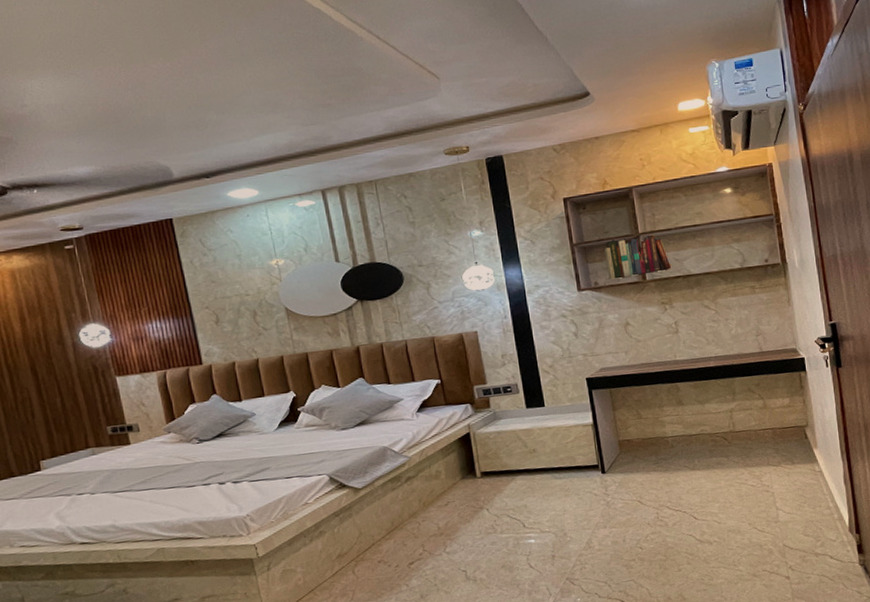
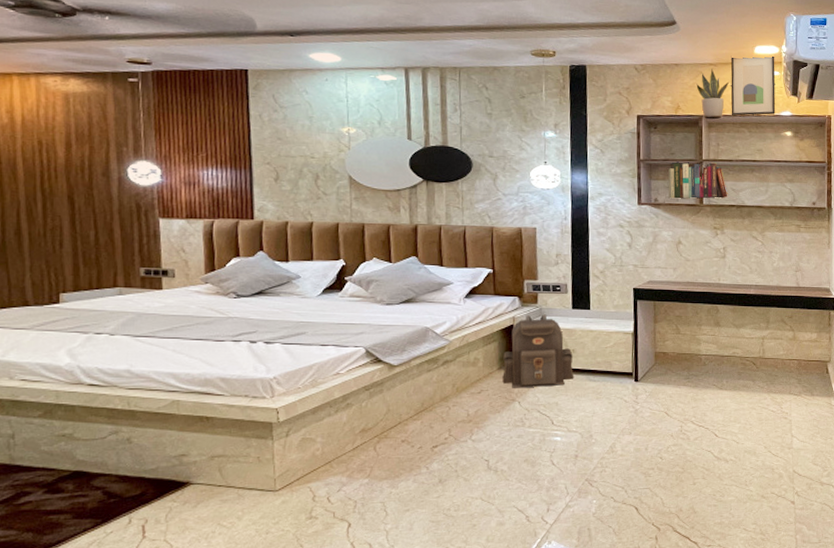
backpack: none [464,417,539,496] -> present [502,314,574,388]
potted plant: none [621,135,656,190] -> present [696,69,730,120]
picture frame: none [653,111,711,182] -> present [731,55,776,117]

